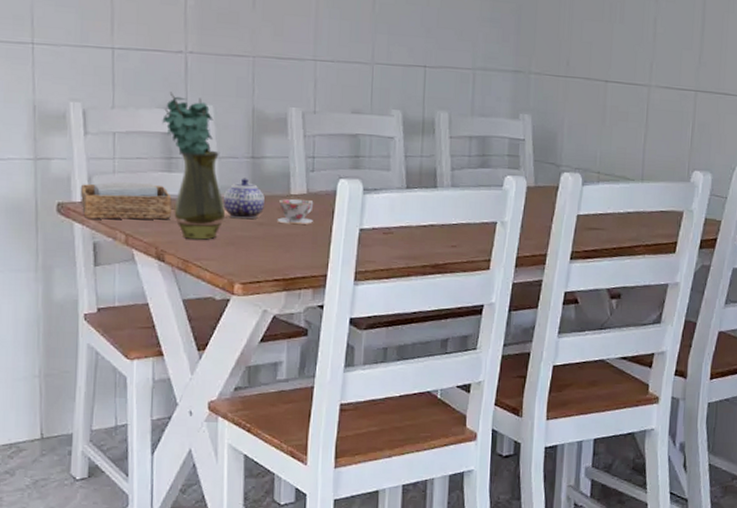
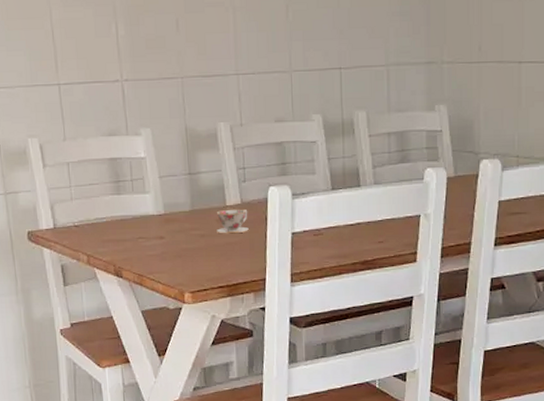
napkin holder: present [80,182,172,220] -> none [45,206,124,244]
vase: present [162,92,225,240] -> none [107,119,170,255]
teapot: present [222,178,266,220] -> none [167,194,205,233]

